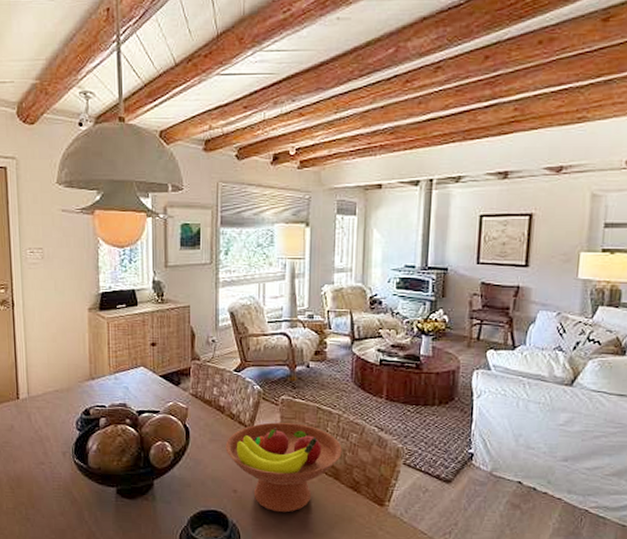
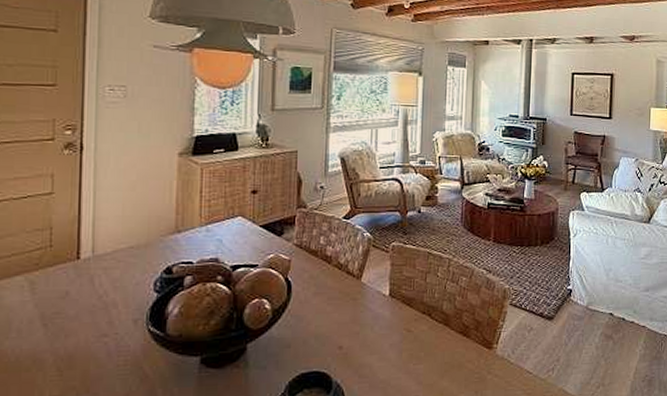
fruit bowl: present [225,422,342,513] -> none [331,270,452,367]

